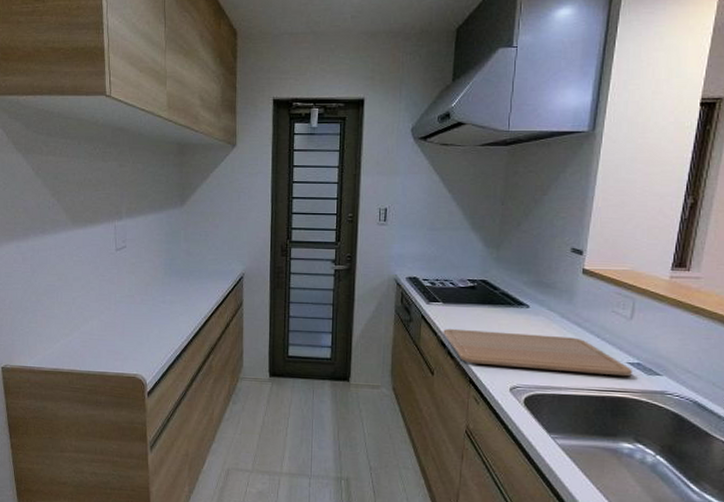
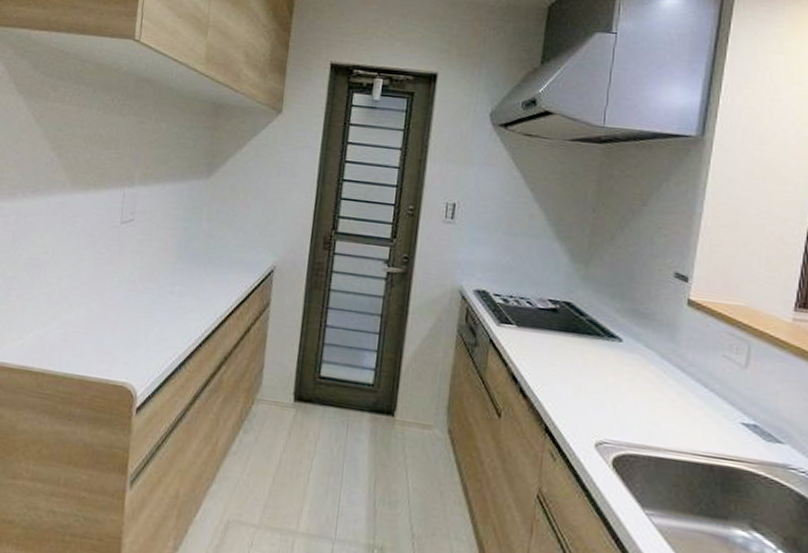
chopping board: present [443,328,632,377] -> none [515,358,747,441]

